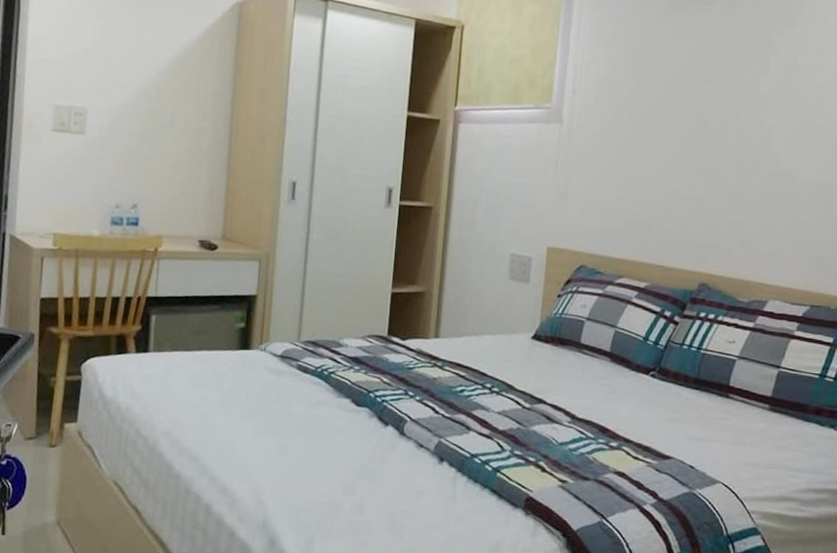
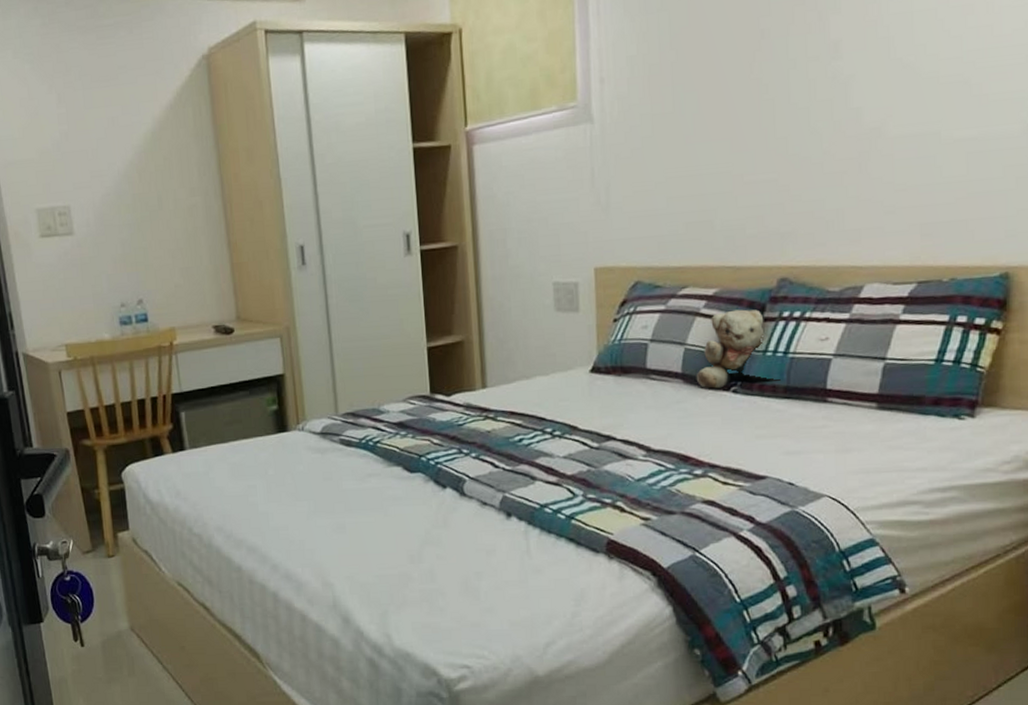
teddy bear: none [621,304,692,374] -> present [696,309,781,389]

